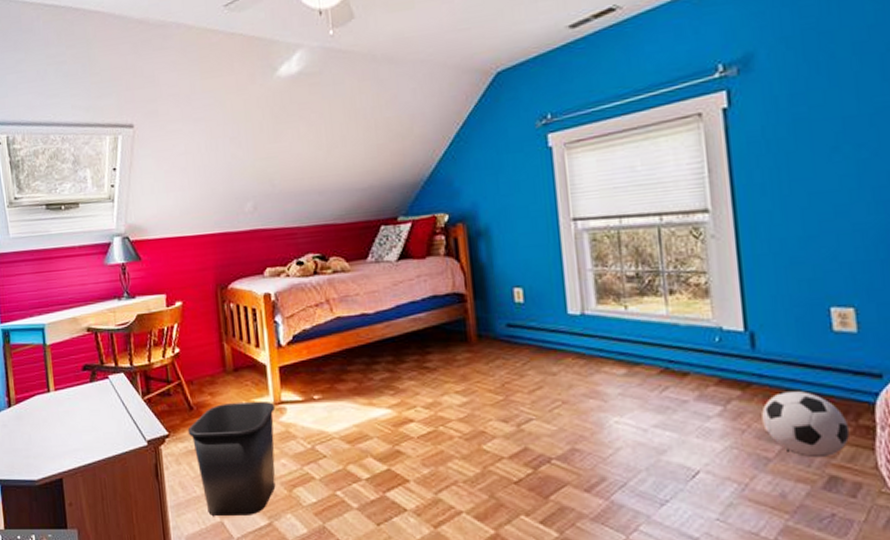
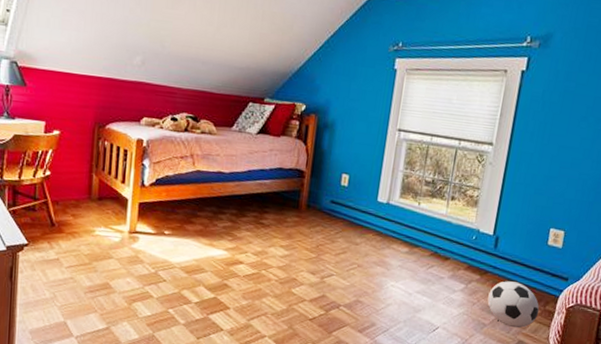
waste bin: present [187,400,276,516] -> none [46,225,130,320]

